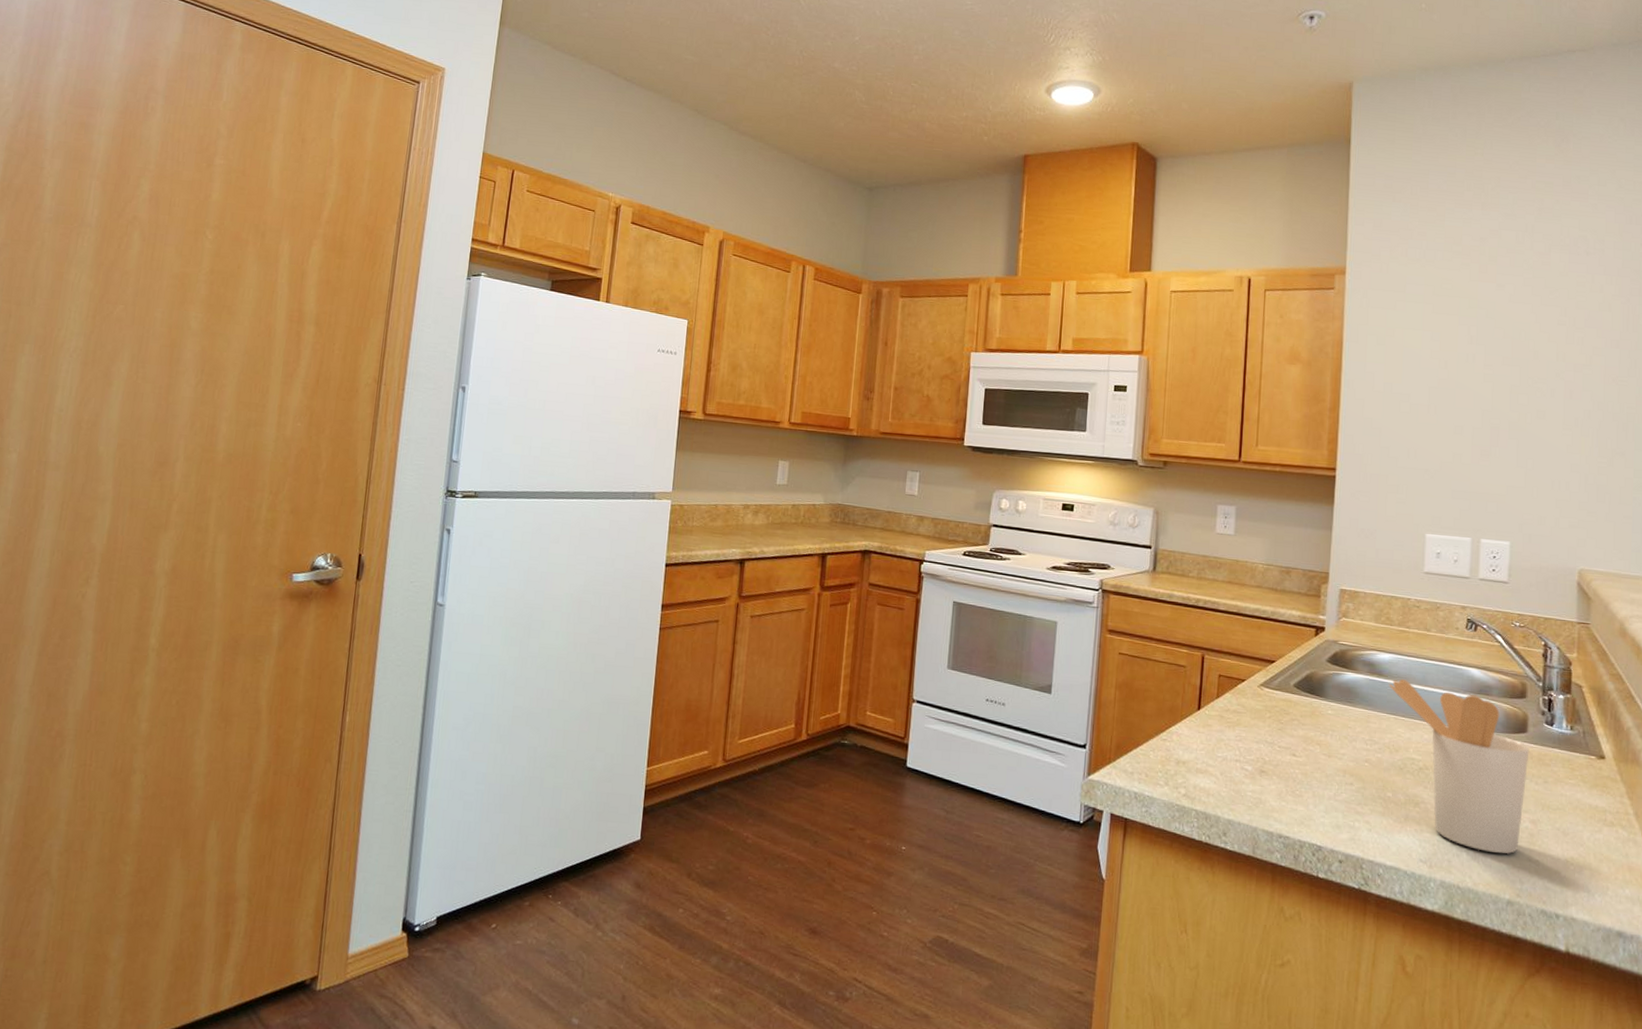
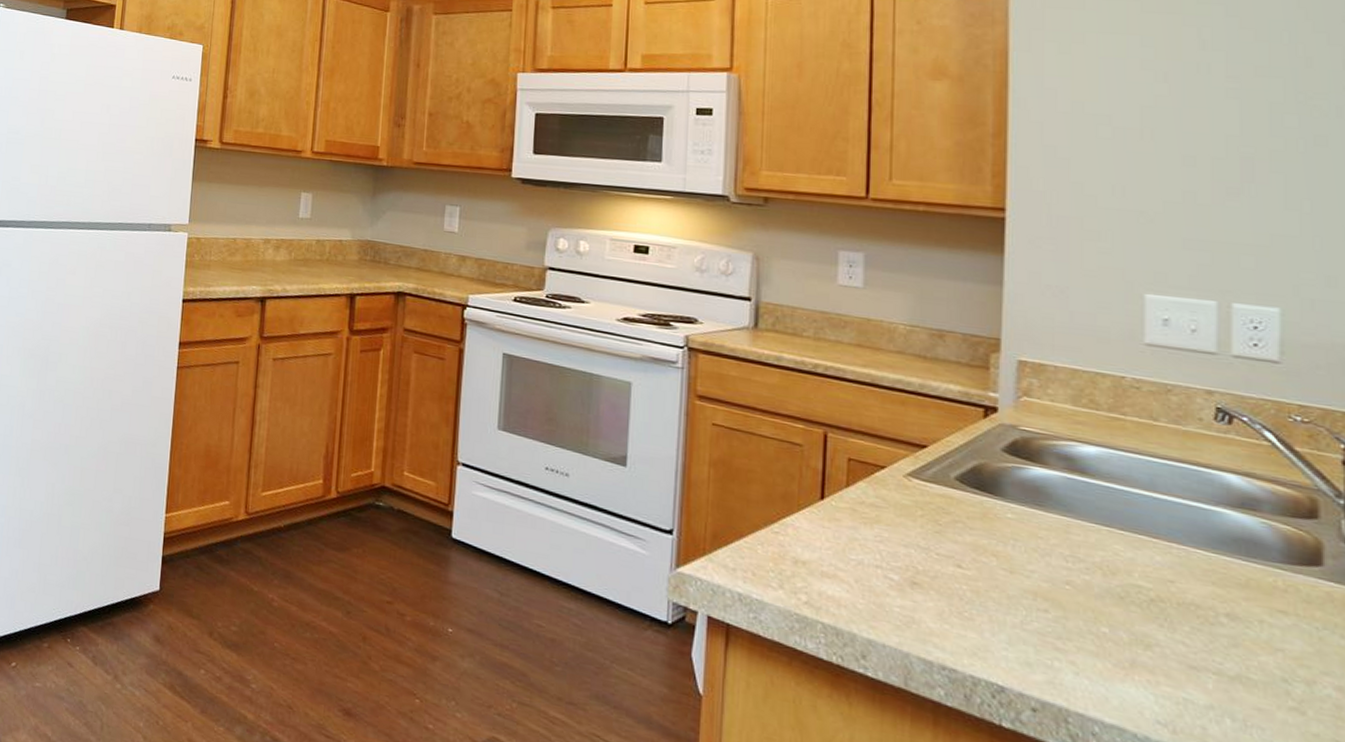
utensil holder: present [1389,679,1530,855] -> none [1097,481,1328,730]

